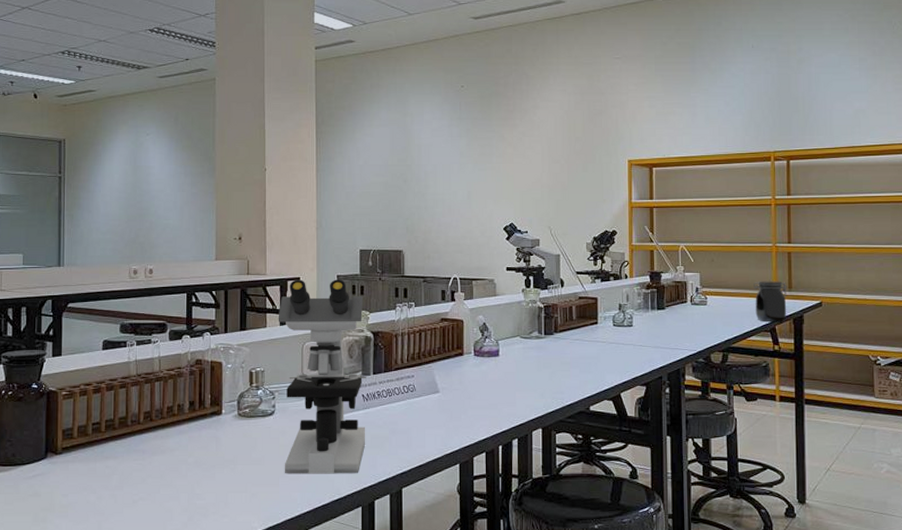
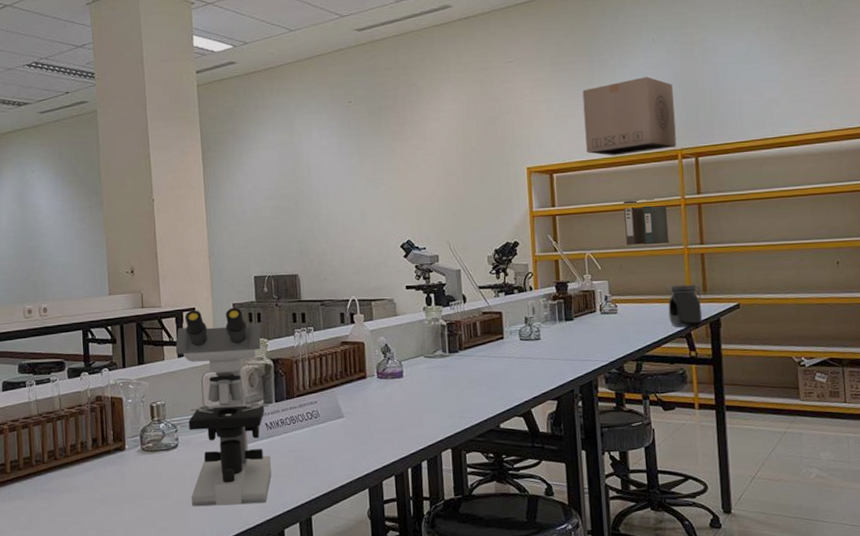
cardboard box: none [684,81,770,154] -> present [582,77,677,156]
binder: none [718,198,738,240] -> present [623,200,647,245]
binder: none [736,197,759,240] -> present [643,199,669,244]

